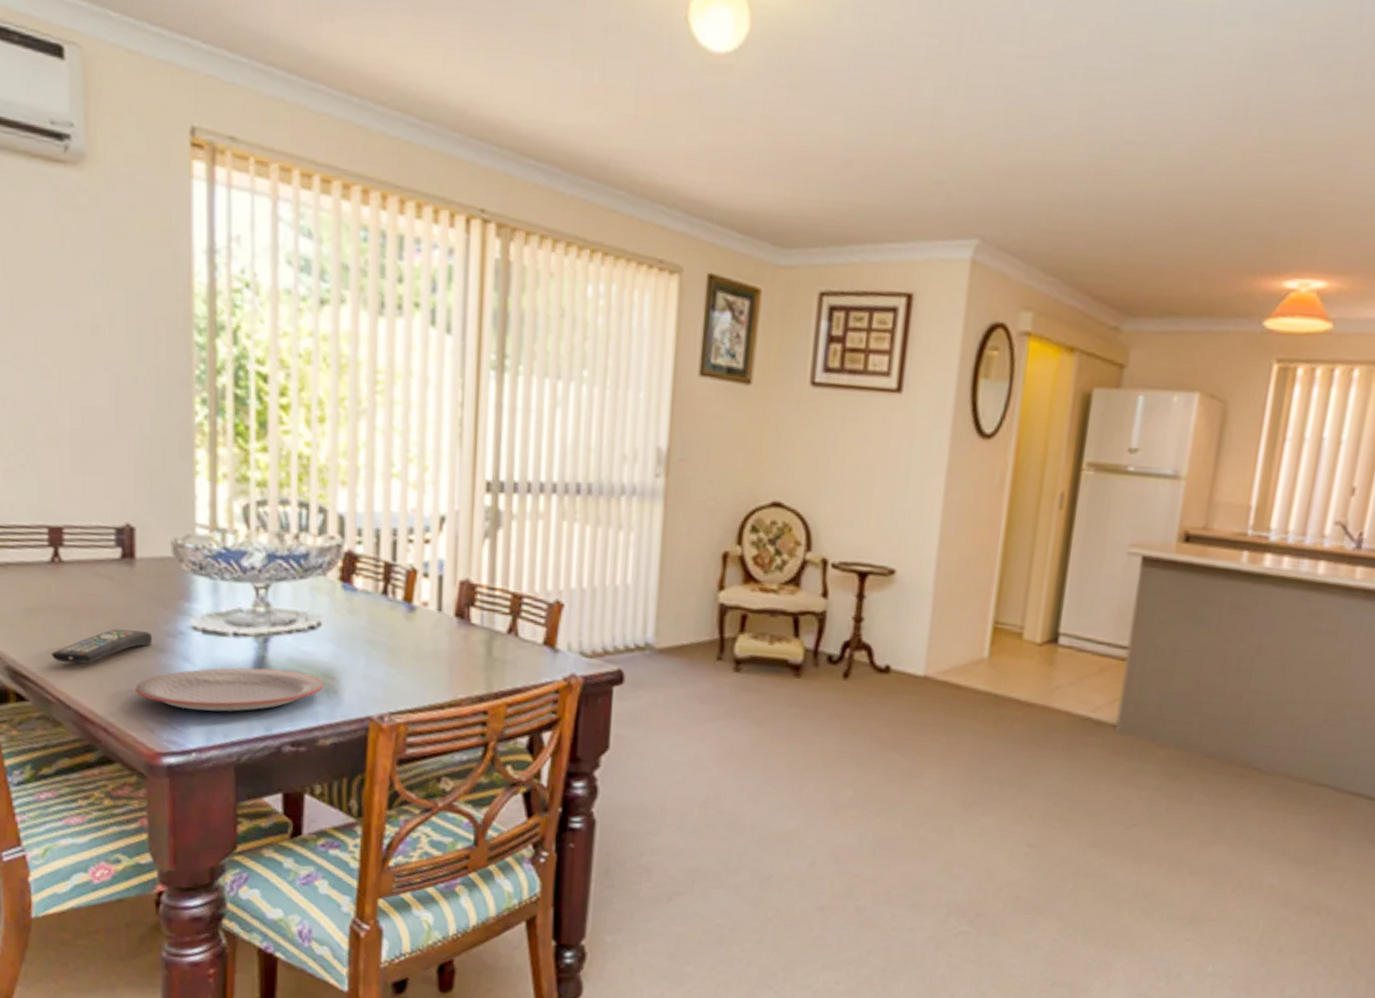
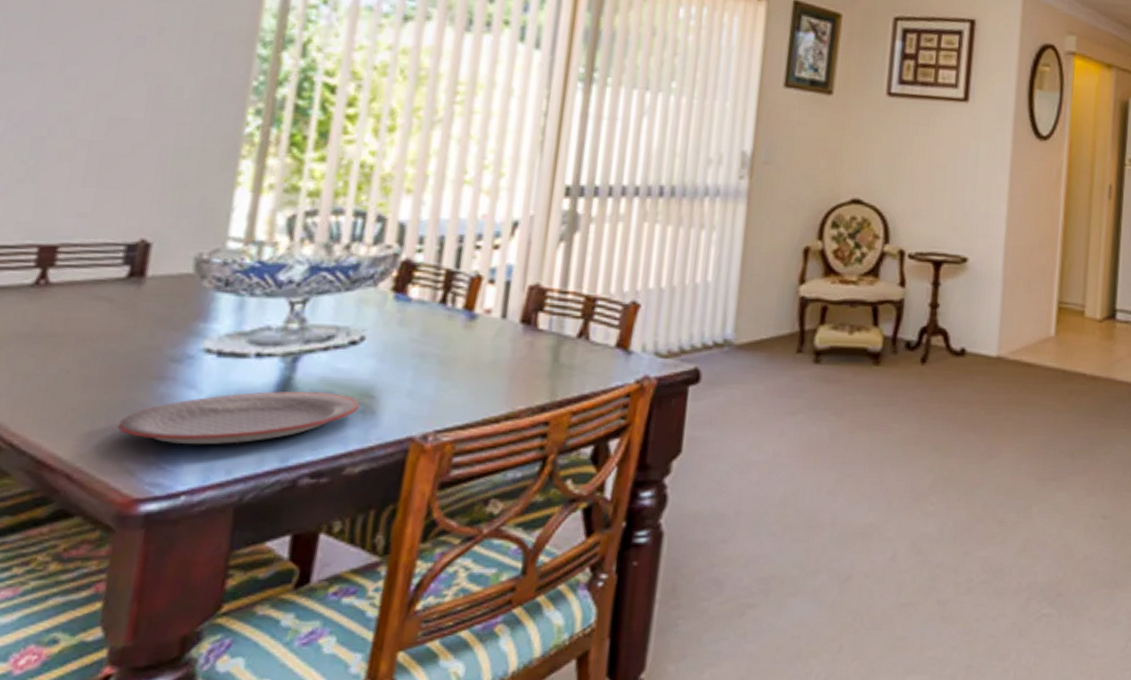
remote control: present [50,628,153,664] -> none [11,356,153,401]

